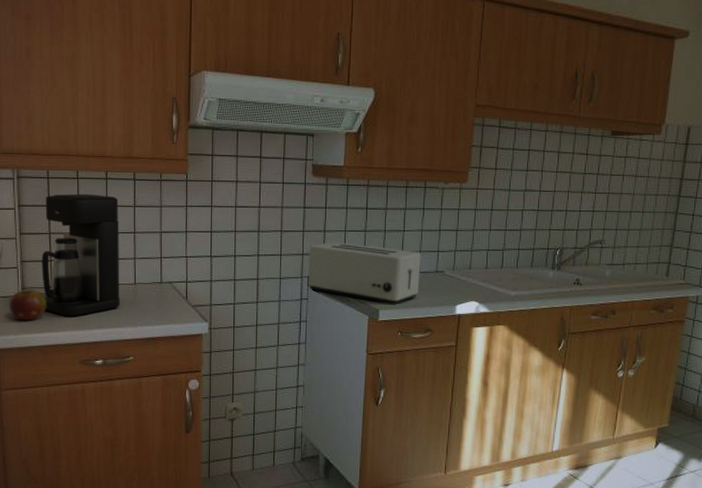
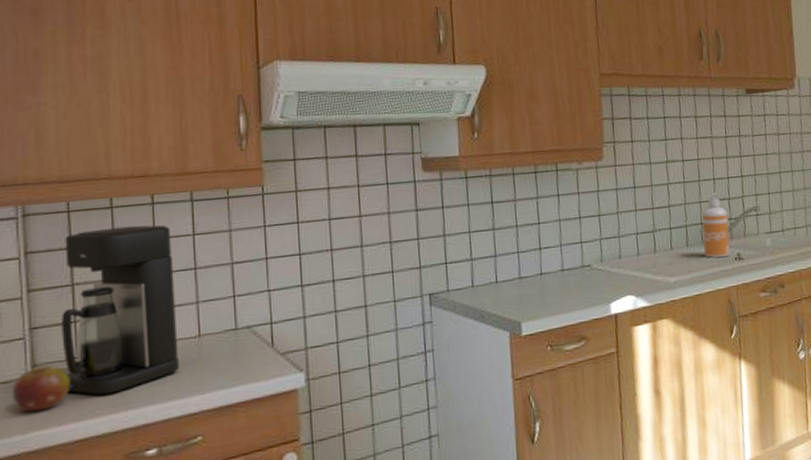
toaster: present [307,242,421,305] -> none [427,245,565,314]
soap dispenser: none [545,222,575,281] -> present [701,192,731,258]

